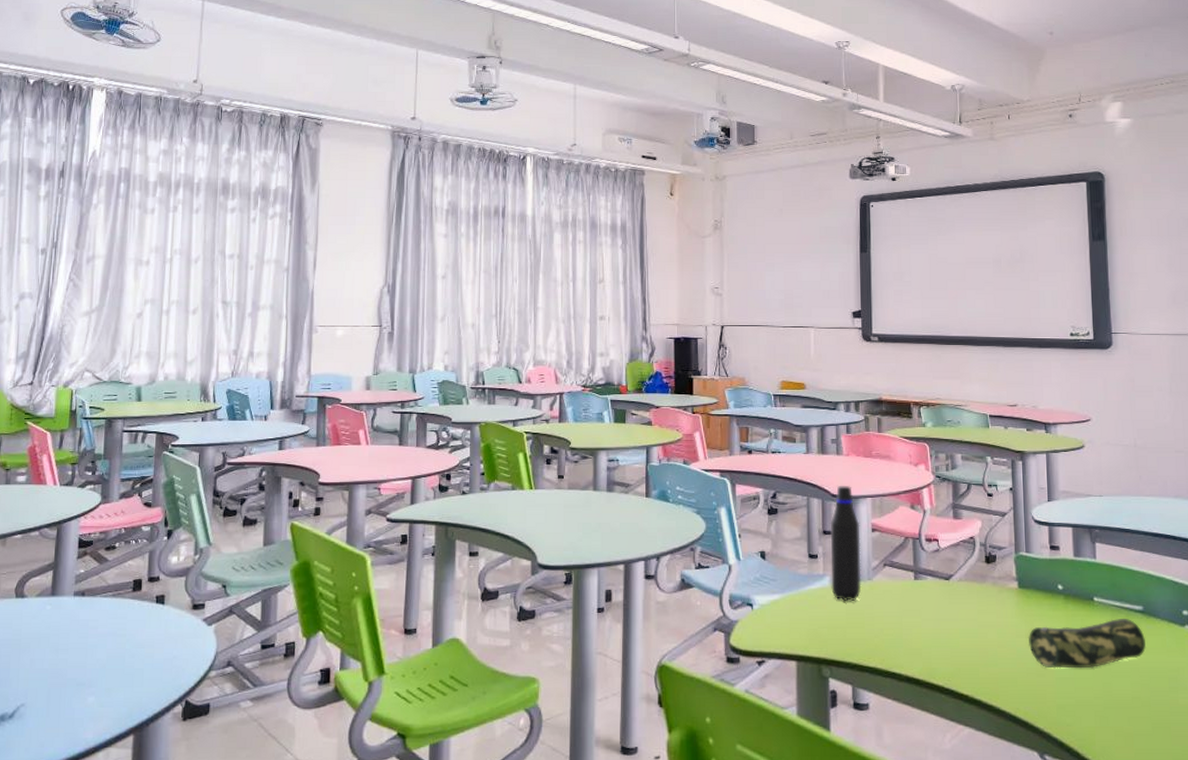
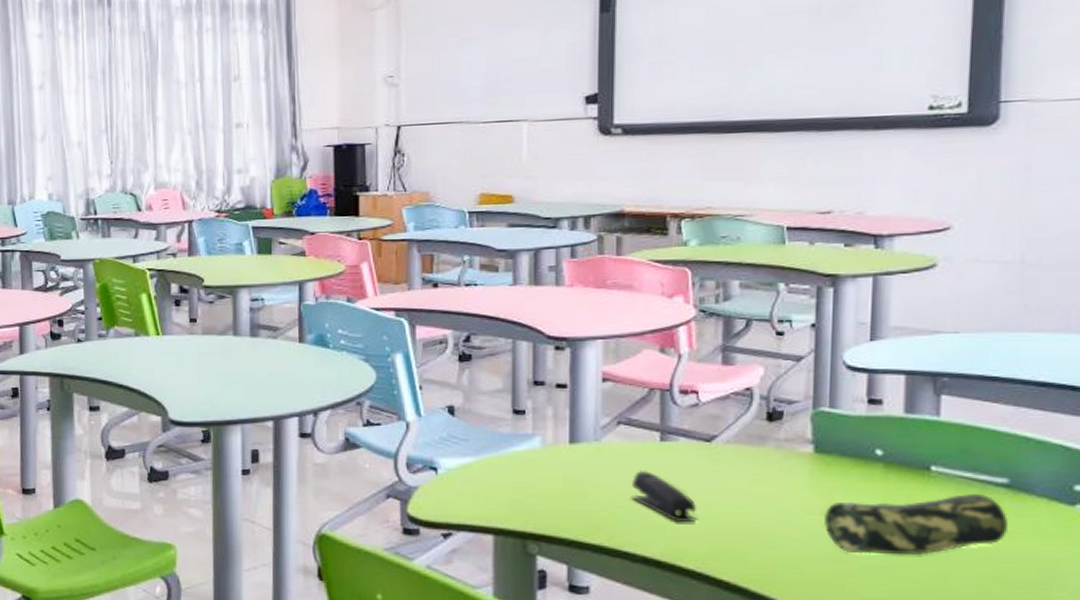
water bottle: present [831,486,862,601] -> none [543,325,586,466]
stapler: none [895,603,943,647] -> present [631,470,698,523]

